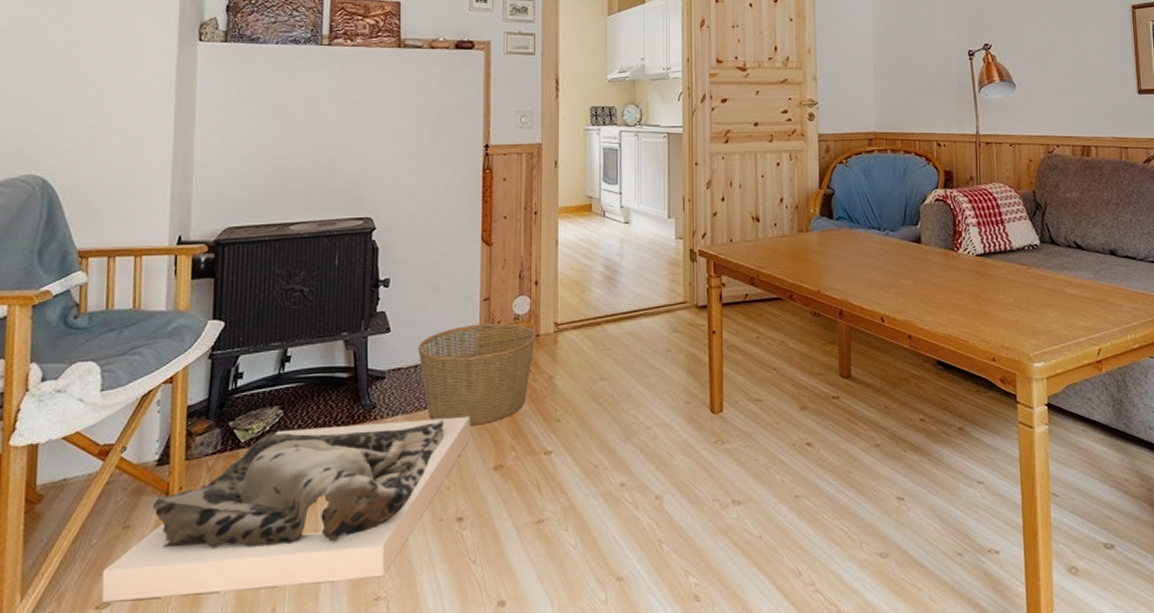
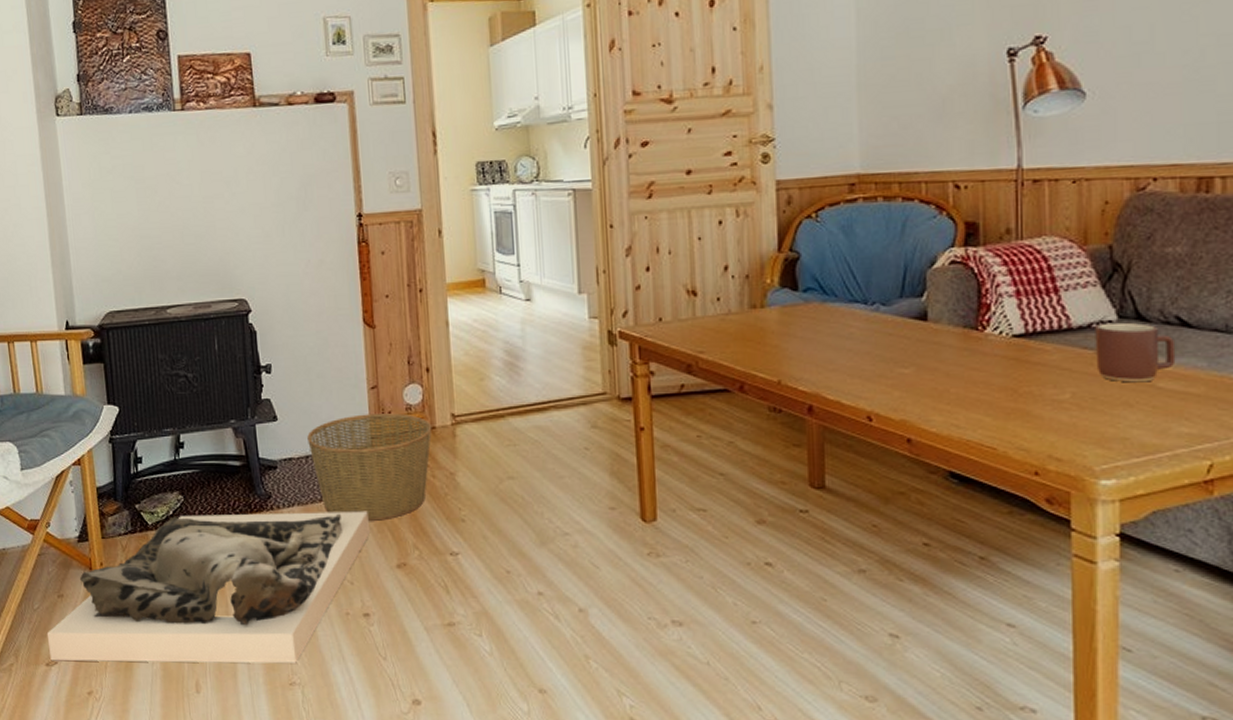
mug: none [1027,245,1076,290] -> present [1095,322,1176,383]

